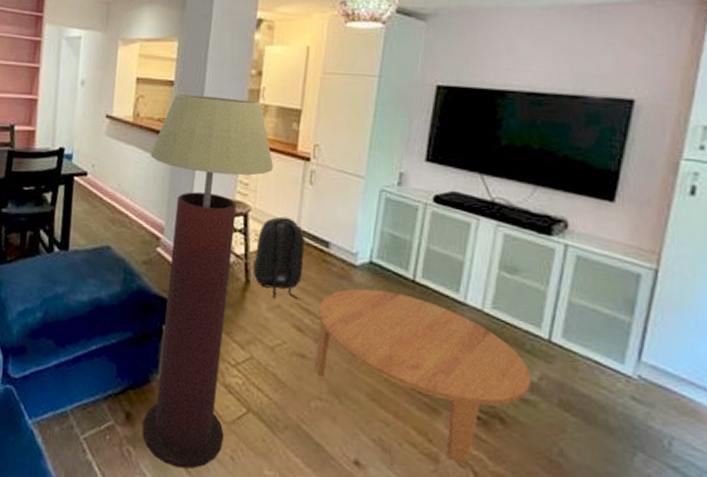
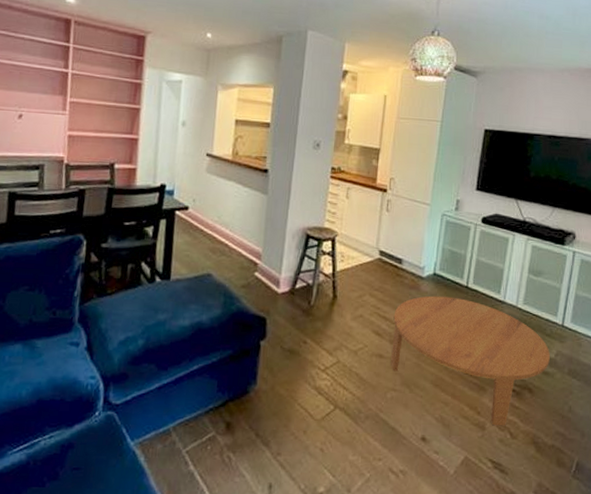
floor lamp: present [142,94,274,469] -> none [241,135,357,465]
backpack: present [253,216,305,299] -> none [339,239,383,310]

